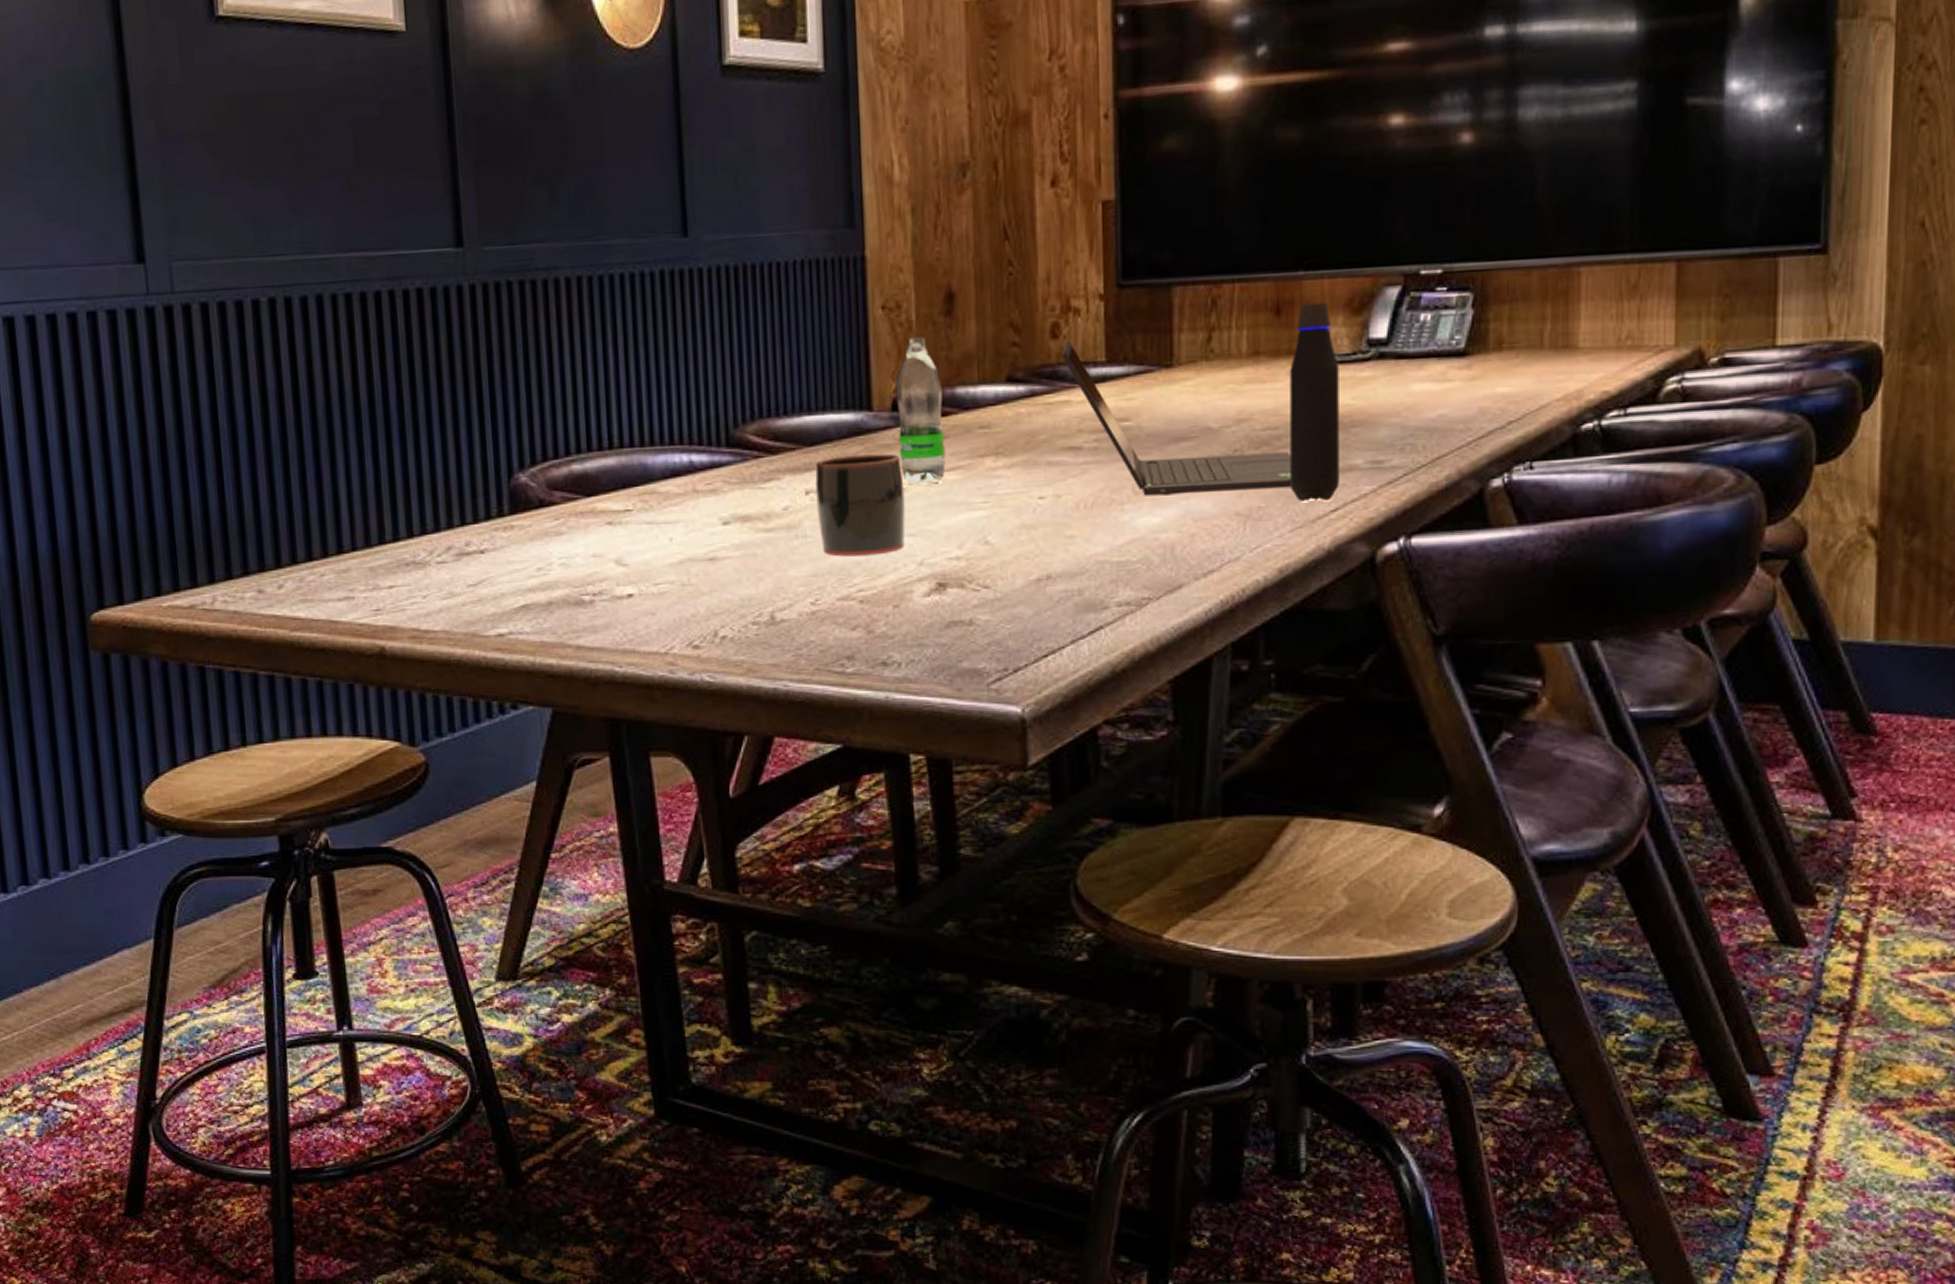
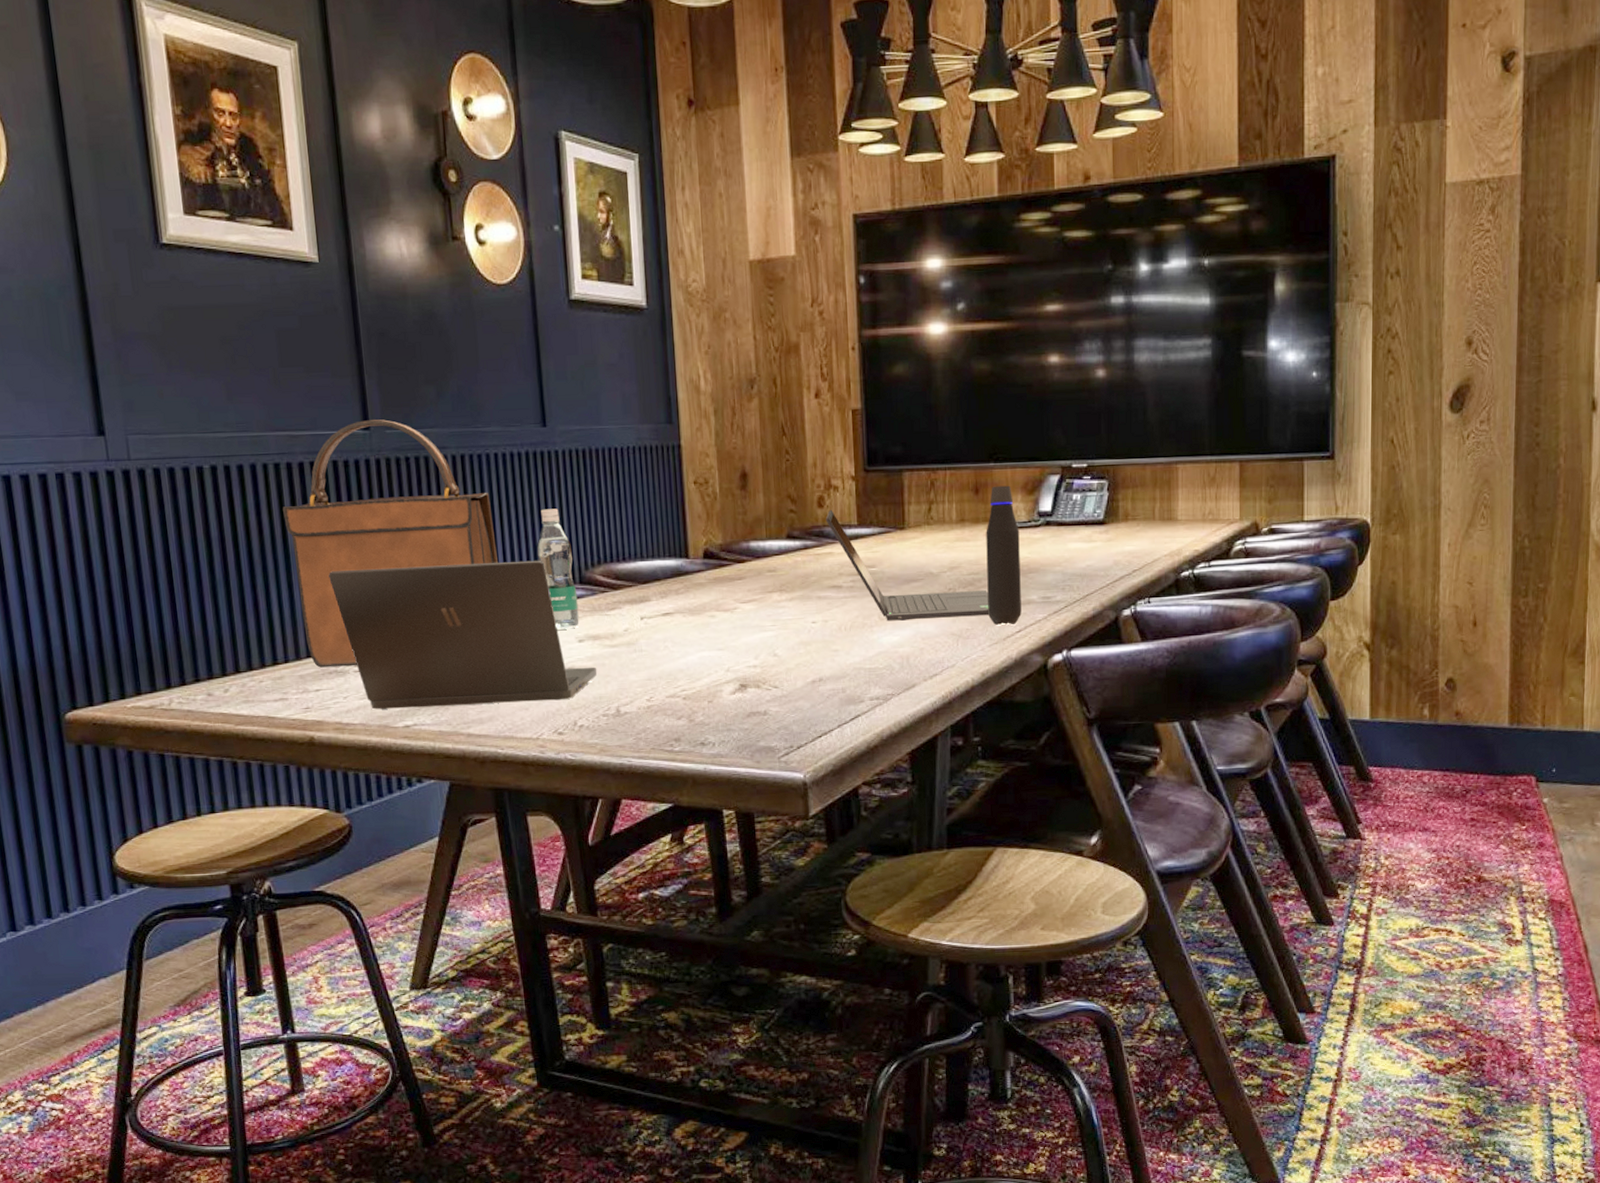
handbag: none [354,233,621,558] -> present [283,419,498,668]
laptop: none [408,415,747,613] -> present [329,560,597,710]
bottle: none [671,346,725,508] -> present [536,508,580,630]
mug: present [815,453,906,557] -> none [647,589,716,666]
bottle: present [895,337,946,485] -> none [706,505,744,613]

